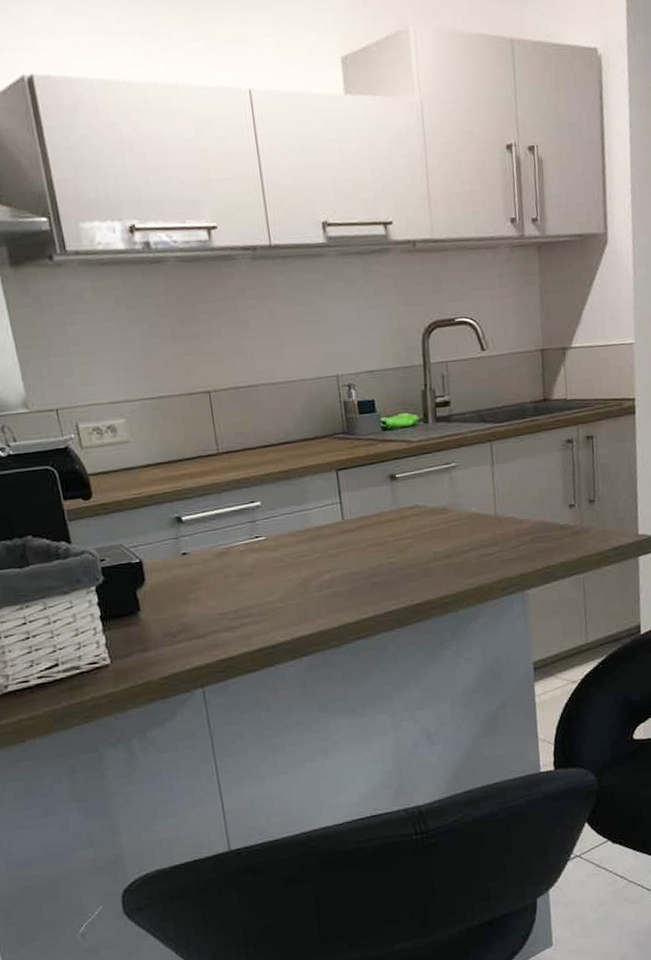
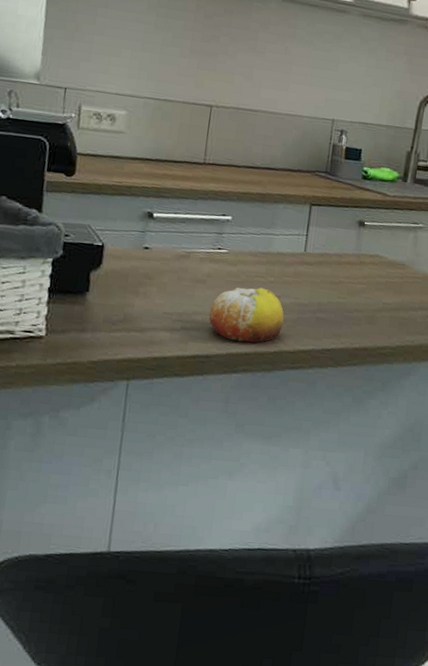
fruit: none [263,566,340,625] -> present [208,287,284,343]

